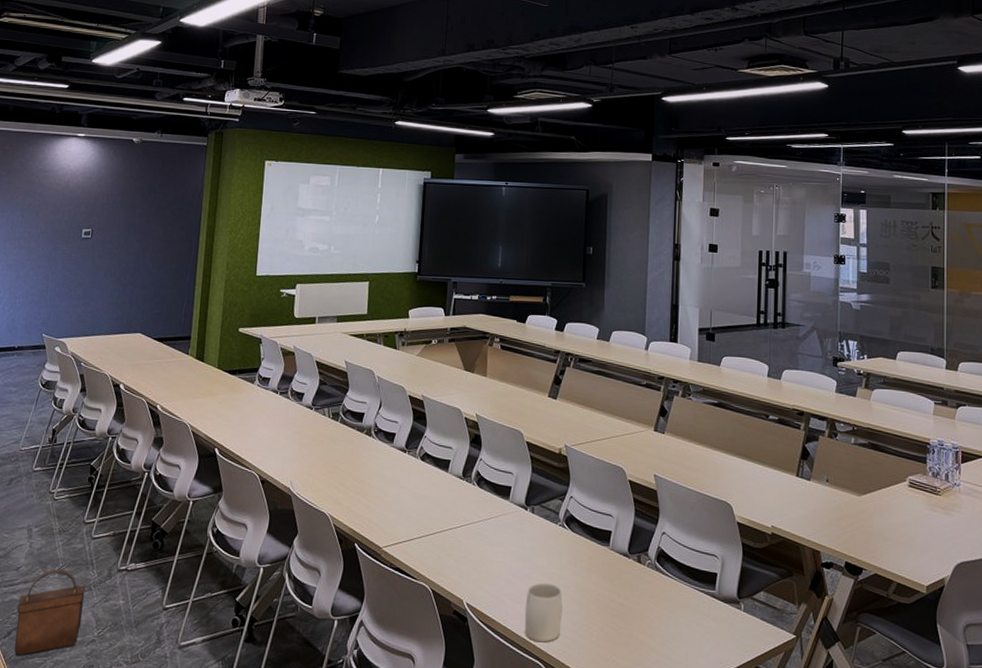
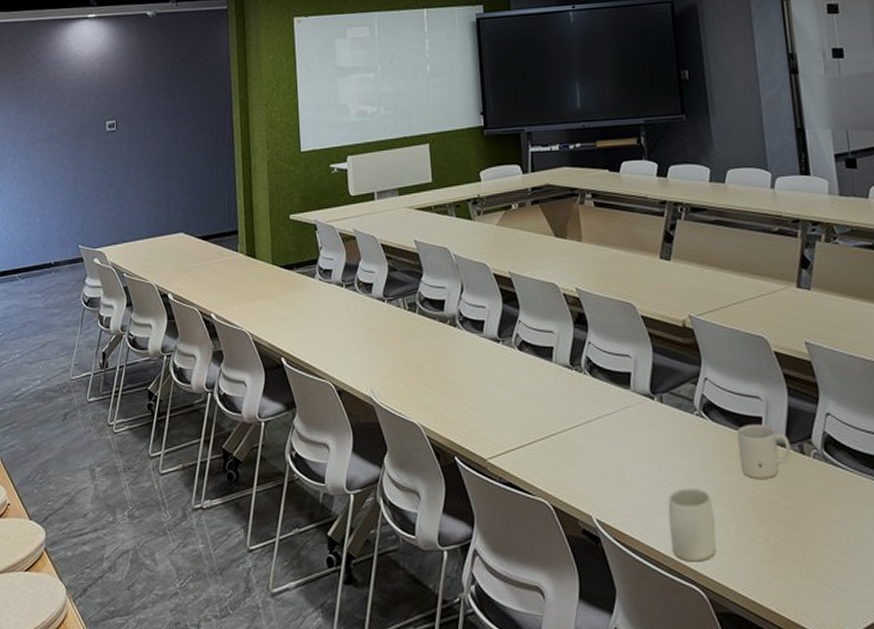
handbag: present [14,568,86,657] -> none [89,512,161,617]
mug: none [589,536,631,580] -> present [736,423,791,478]

